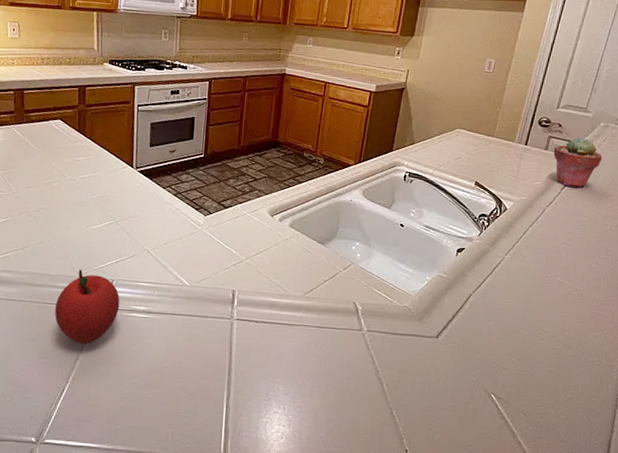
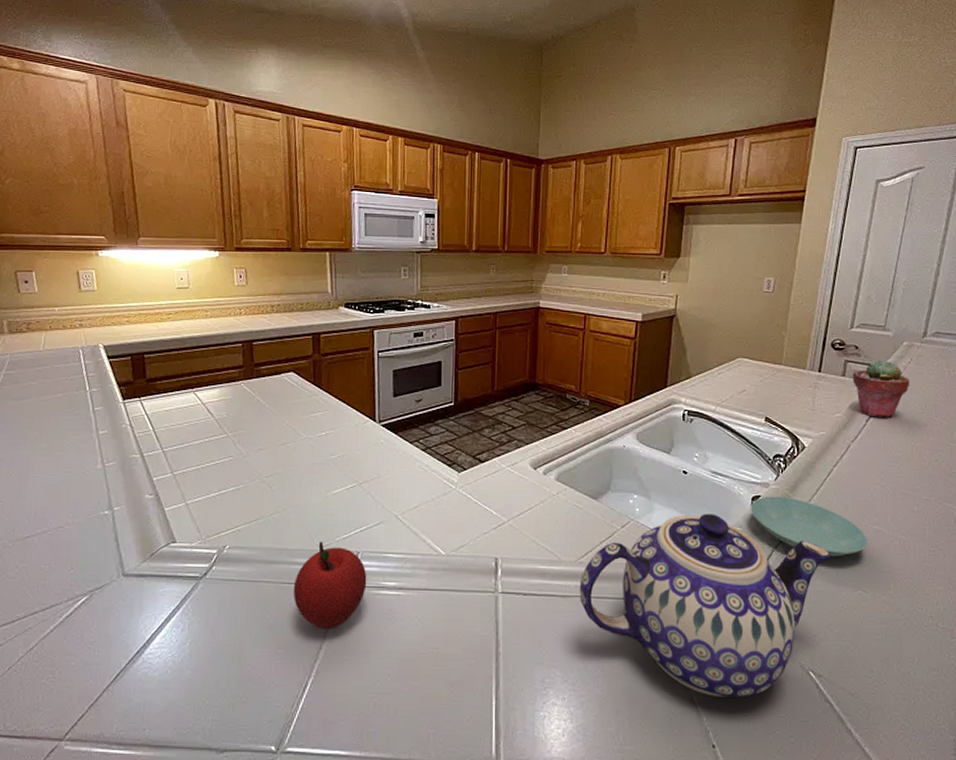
teapot: none [303,261,520,413] -> present [579,513,832,698]
saucer: none [455,249,551,302] -> present [750,496,868,557]

